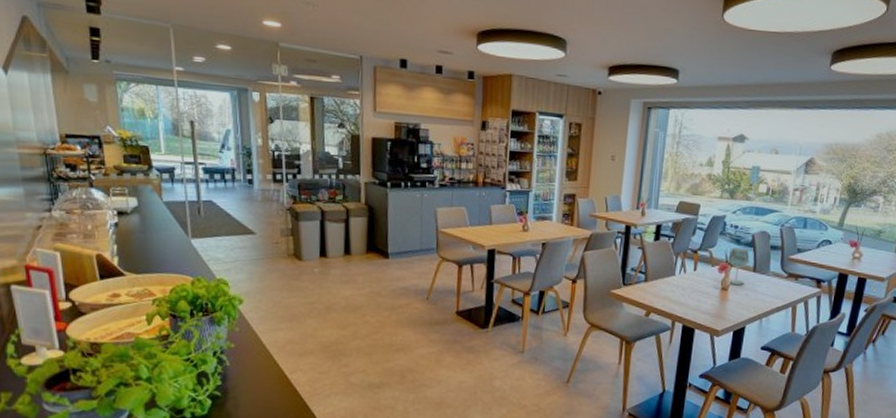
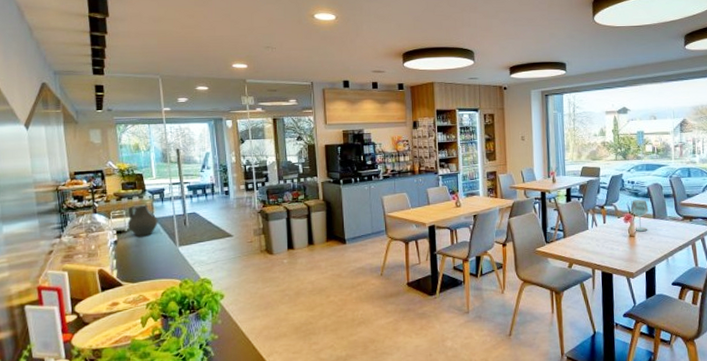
jug: none [130,184,167,224] -> present [127,204,158,238]

